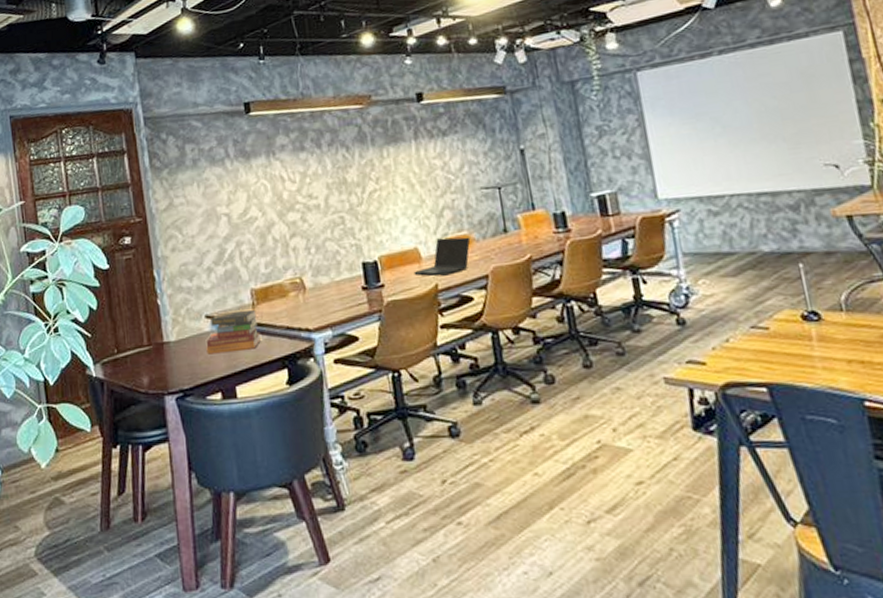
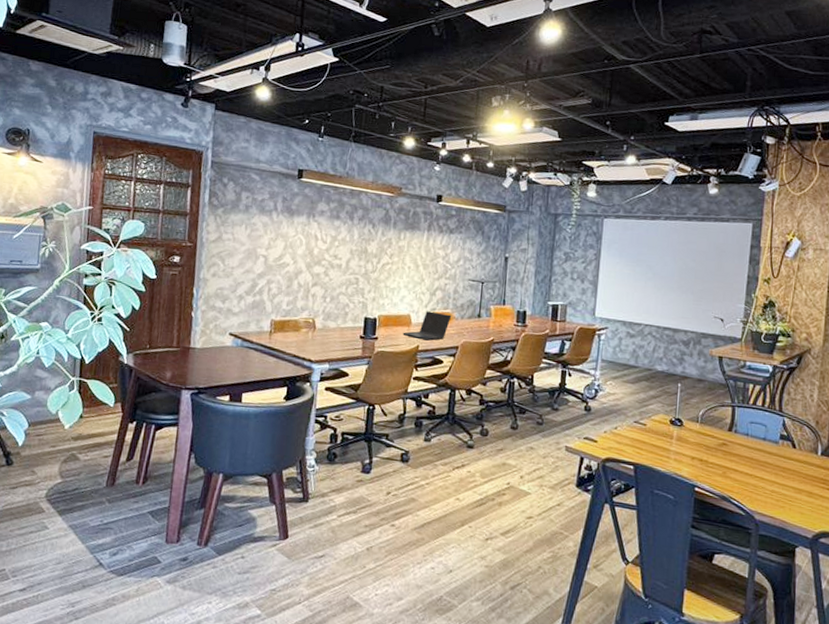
books: present [206,309,261,355] -> none [224,333,272,367]

